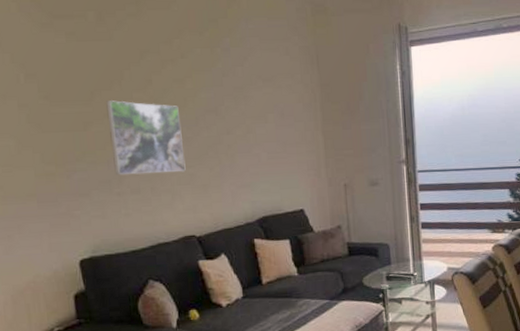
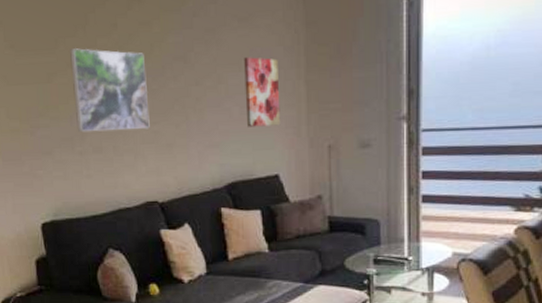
wall art: none [269,111,303,170] -> present [244,57,281,127]

